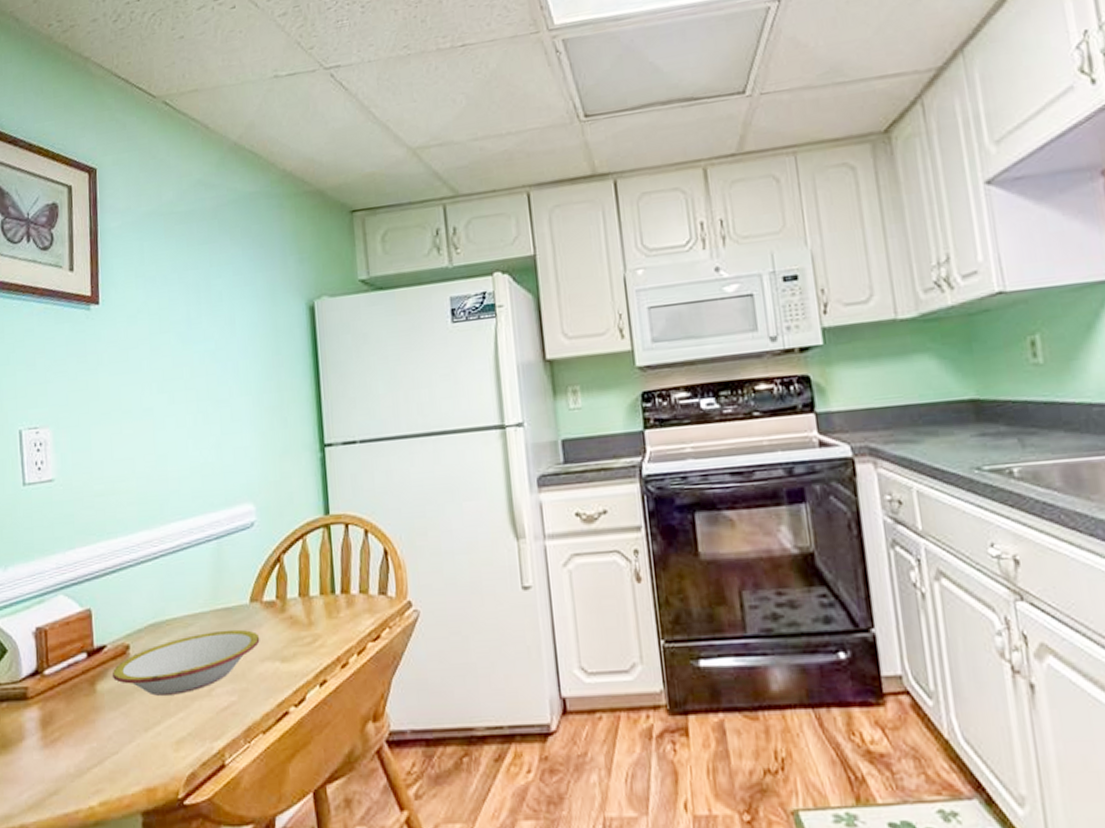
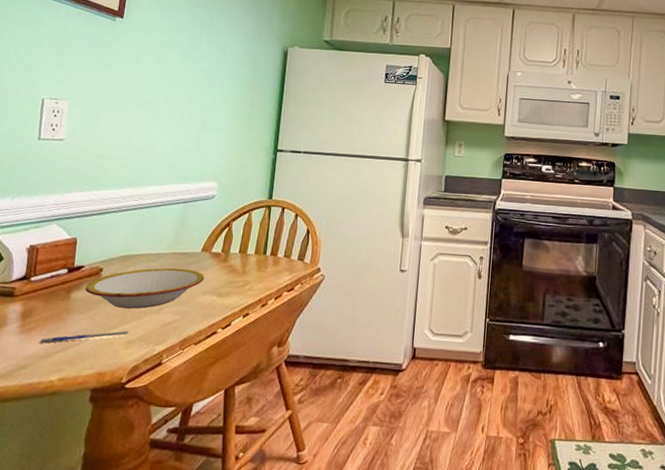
pen: none [69,727,178,758] -> present [40,331,130,343]

